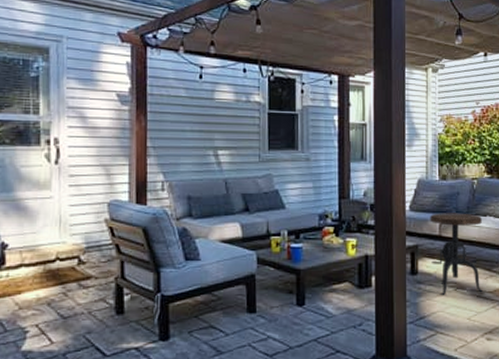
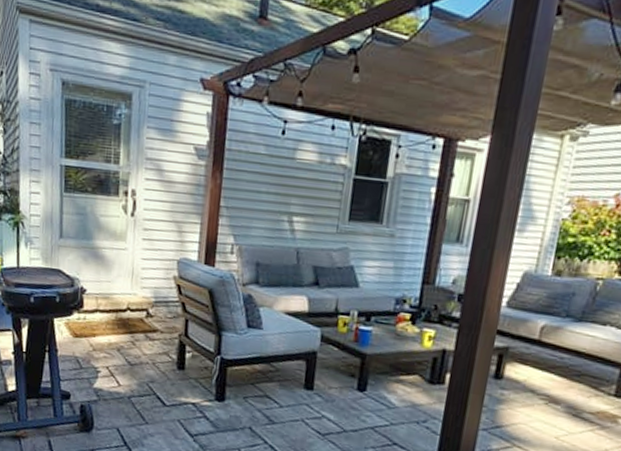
side table: present [430,213,483,295] -> none [522,313,600,412]

